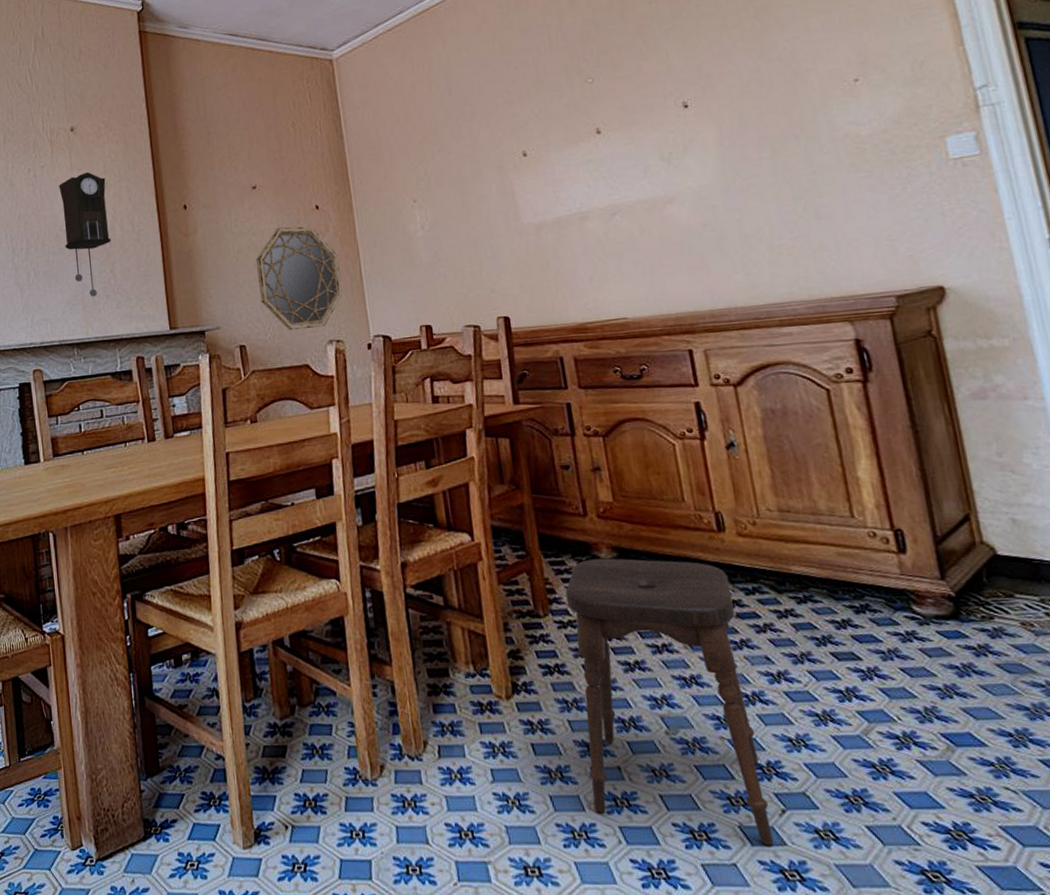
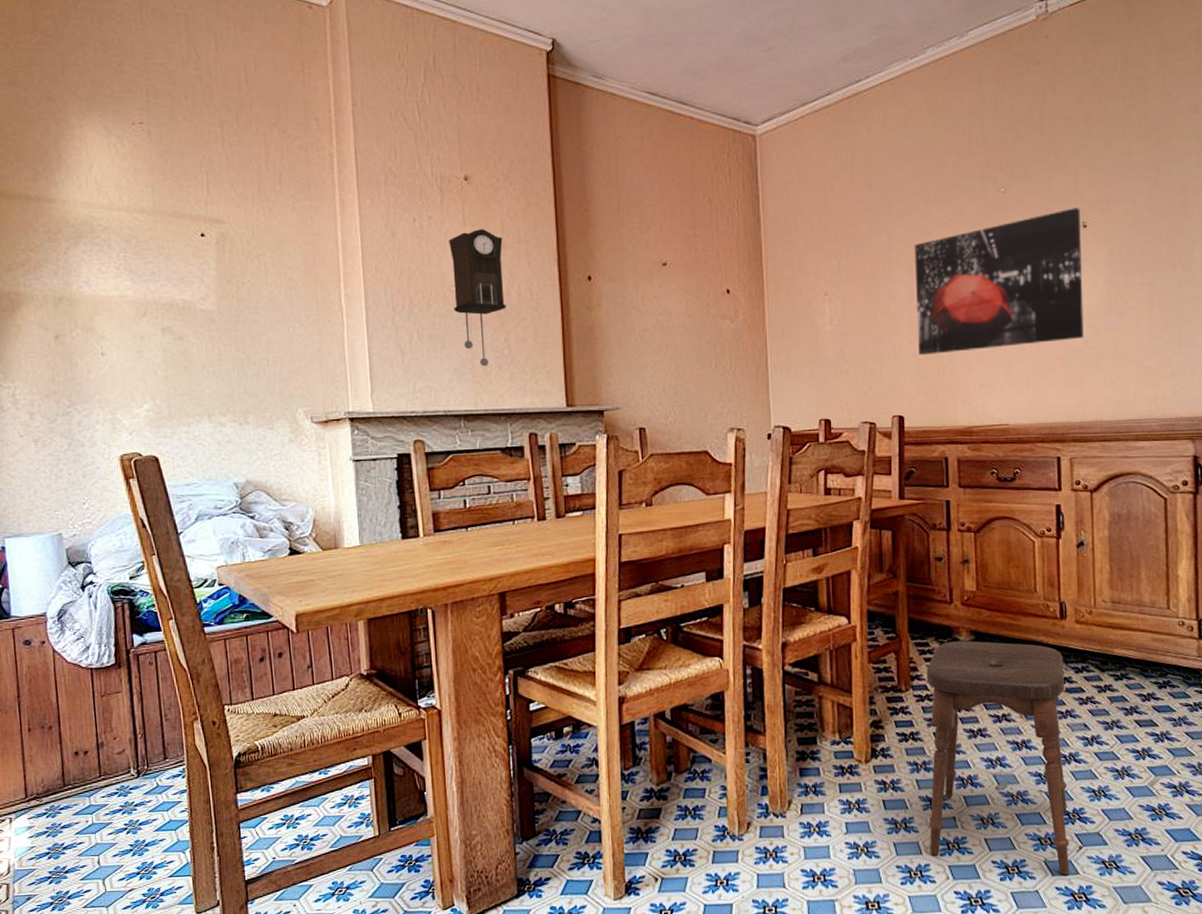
home mirror: present [255,226,343,331] -> none [661,309,747,416]
wall art: none [502,89,701,254] -> present [914,208,1083,356]

